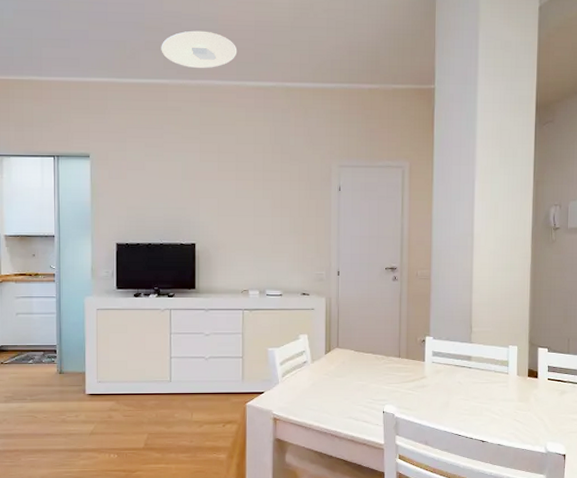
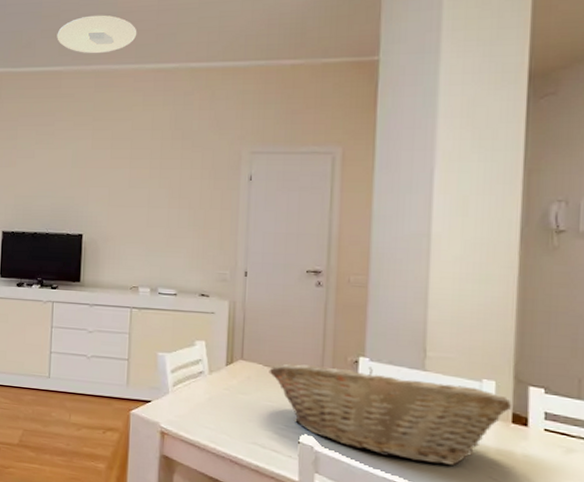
fruit basket: none [359,344,527,415] -> present [269,363,511,466]

